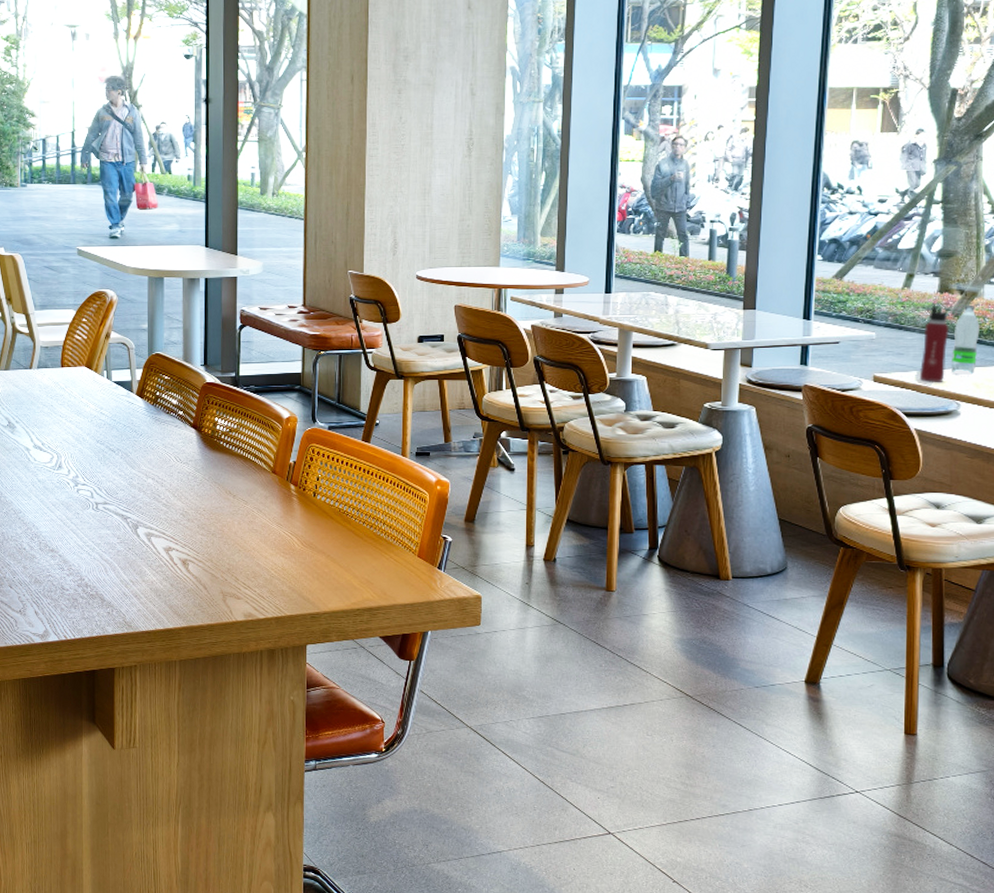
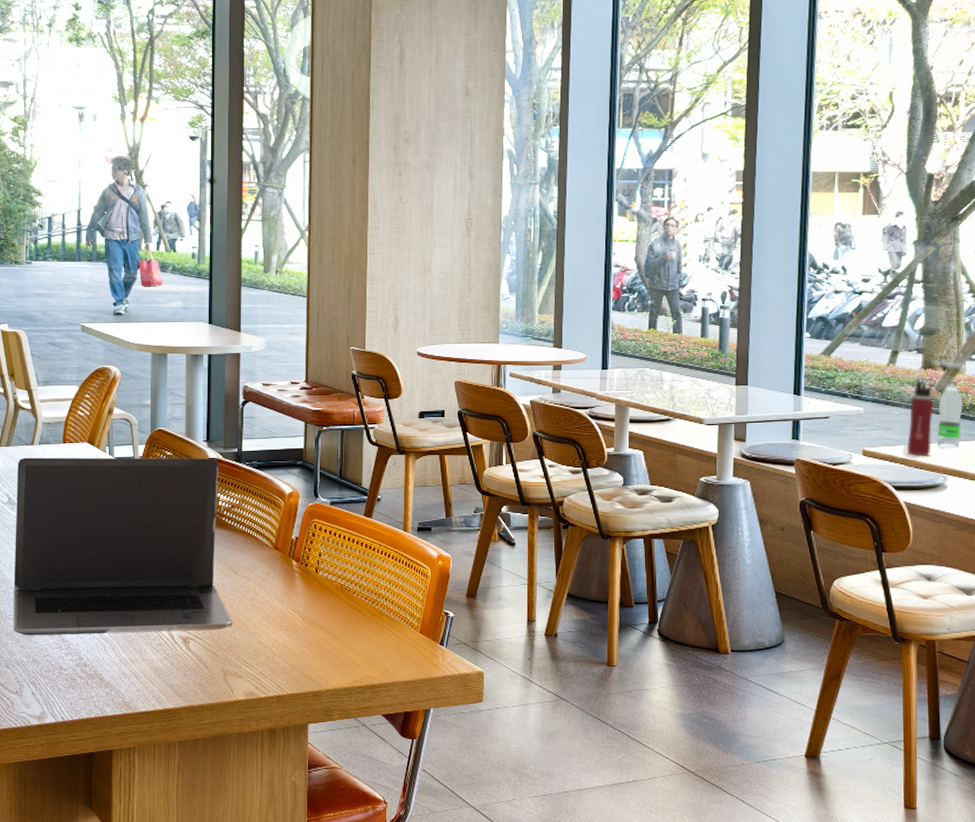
laptop computer: none [15,381,232,557] -> present [13,457,233,636]

